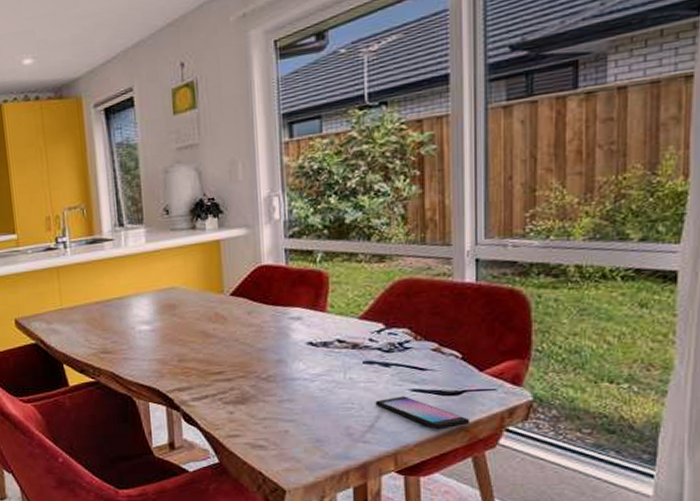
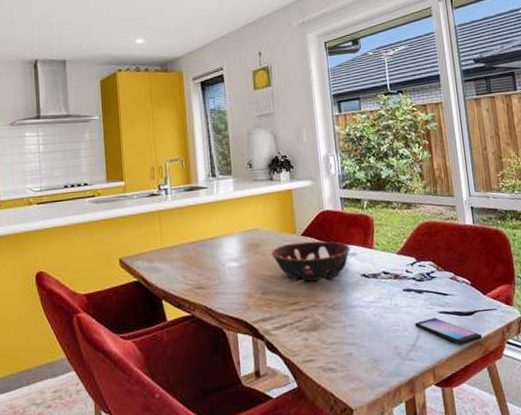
decorative bowl: none [191,302,294,349] -> present [271,241,350,282]

